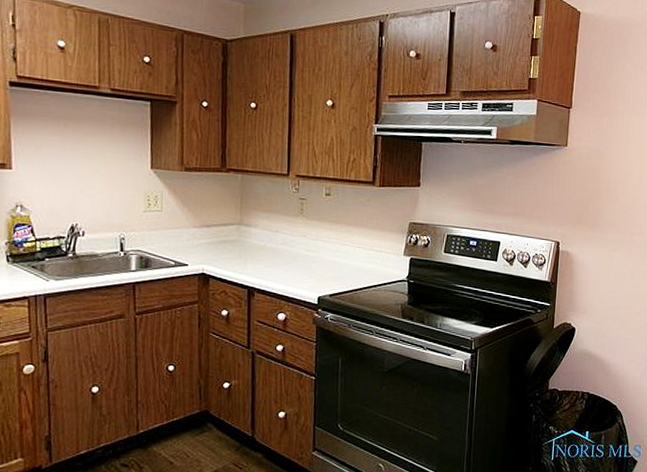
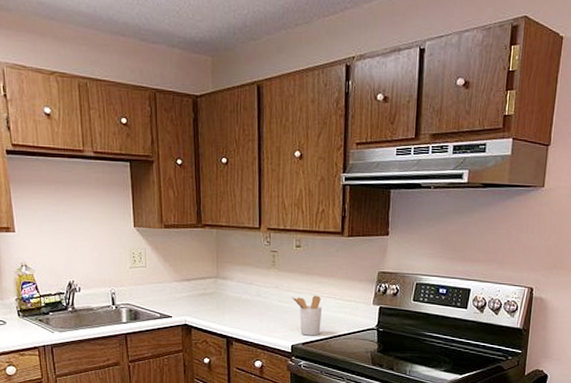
utensil holder: none [319,245,351,287] -> present [291,295,322,336]

